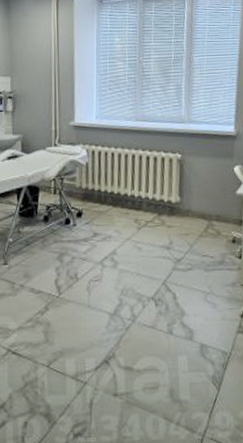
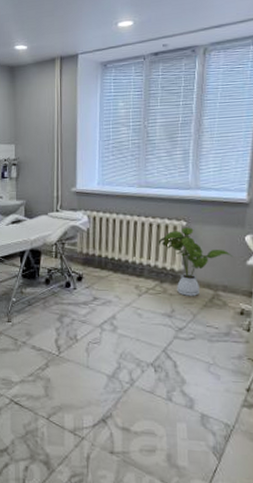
house plant: none [155,159,224,227] -> present [158,227,233,296]

